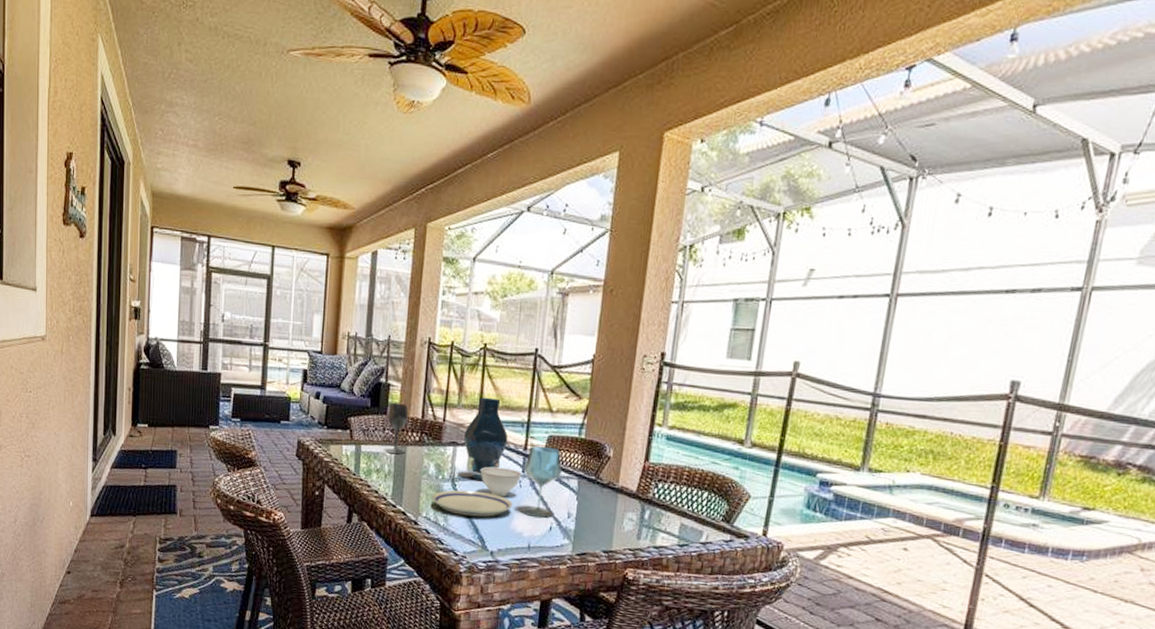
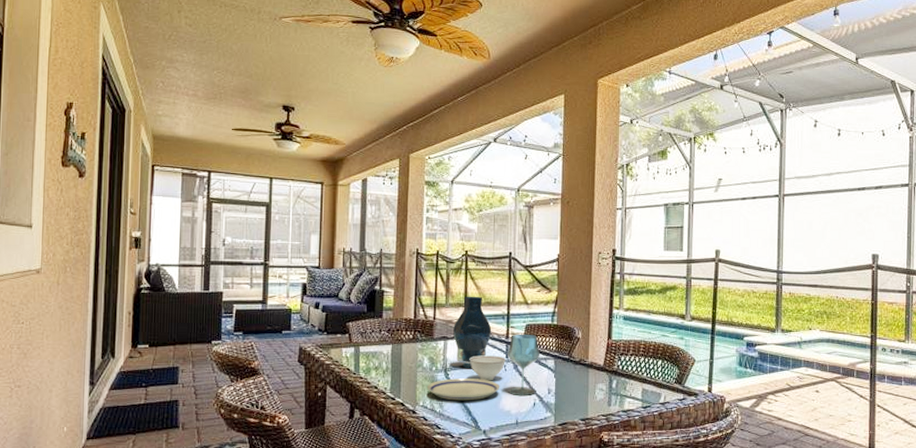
wine glass: present [385,402,409,455] -> none [382,306,402,352]

